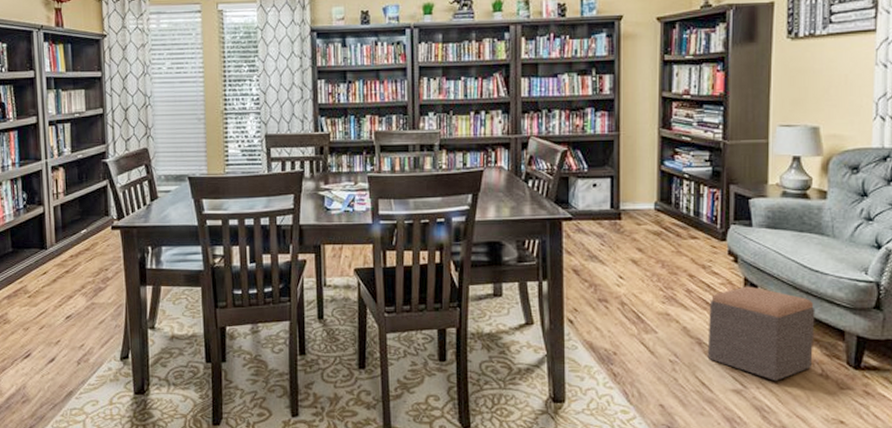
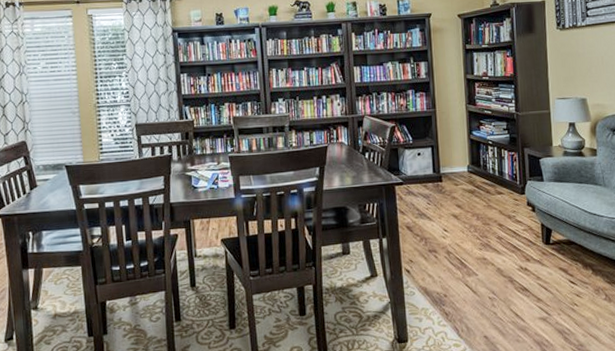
footstool: present [707,286,816,381] -> none [516,230,598,307]

